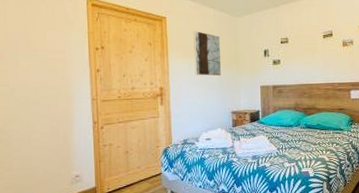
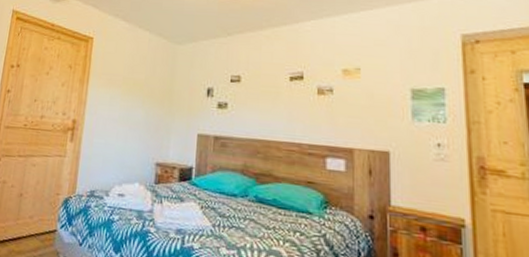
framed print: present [193,30,222,77] -> none [116,55,154,115]

